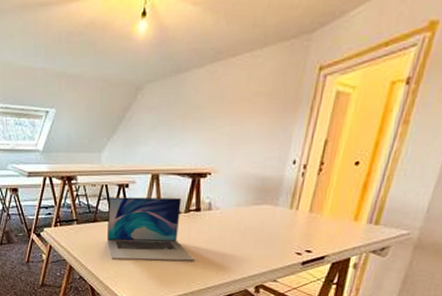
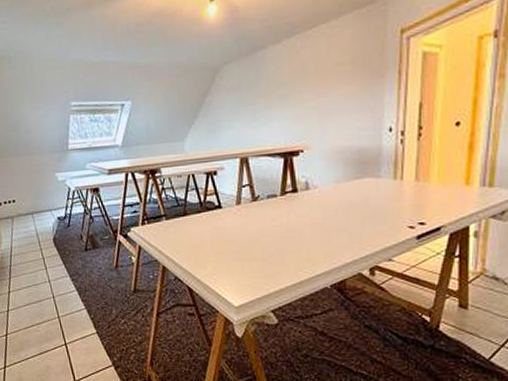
laptop: present [107,197,194,261] -> none [197,180,298,255]

